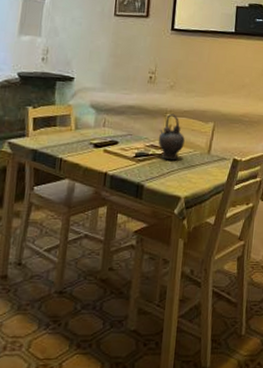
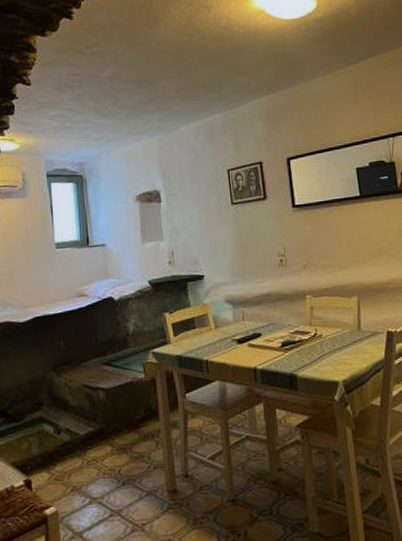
teapot: present [158,113,185,161] -> none [301,294,331,344]

